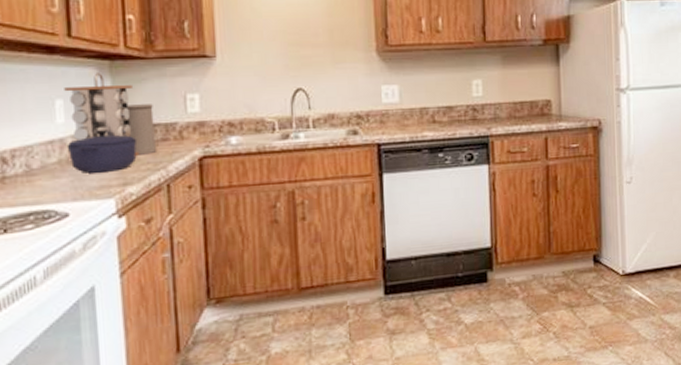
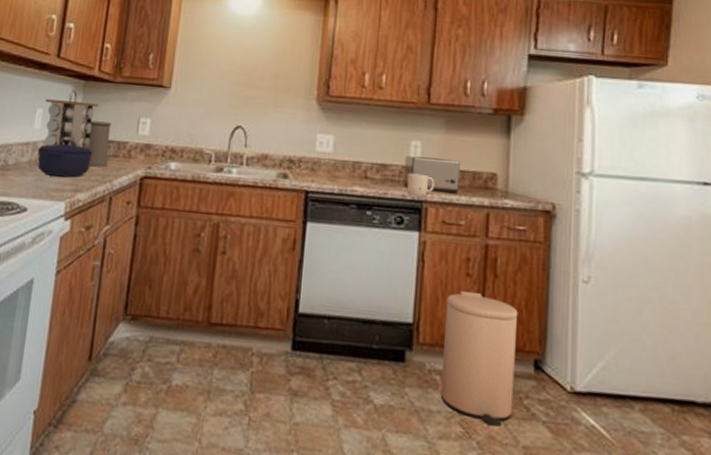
toaster: none [468,92,519,126] -> present [403,155,460,194]
mug: none [472,110,498,132] -> present [406,172,435,197]
pedal bin: none [518,209,579,317] -> present [440,290,518,427]

